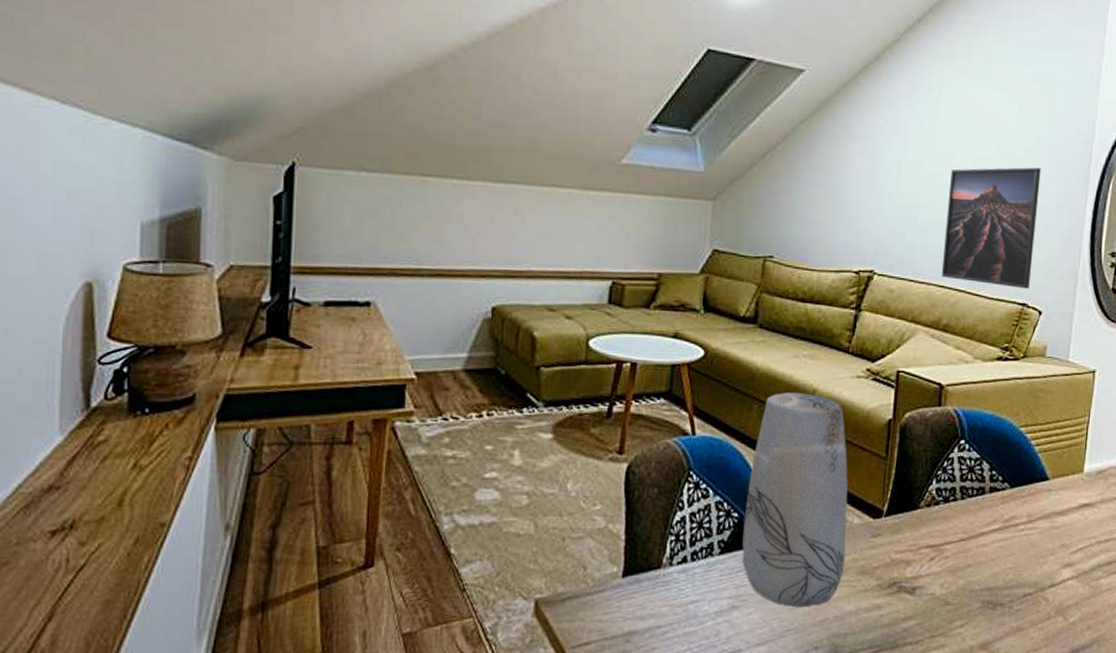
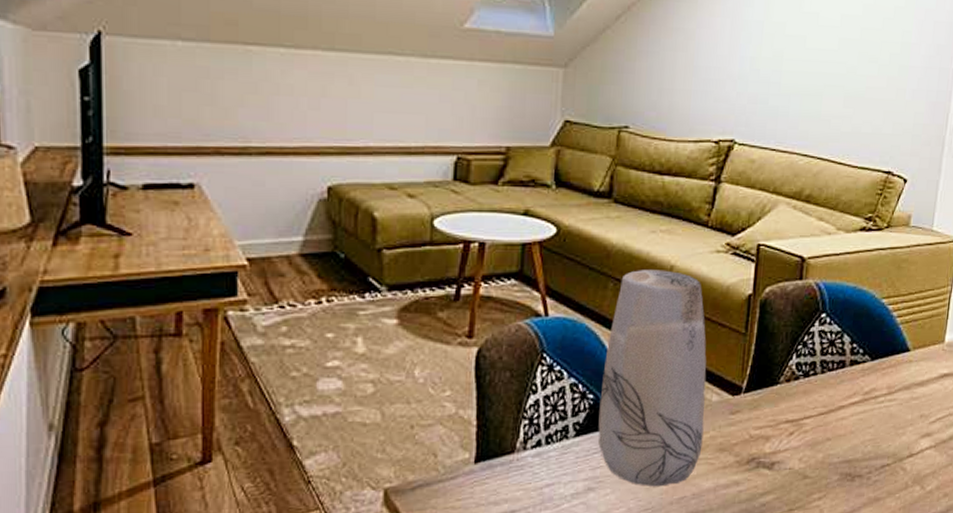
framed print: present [941,167,1041,289] -> none [804,27,910,156]

